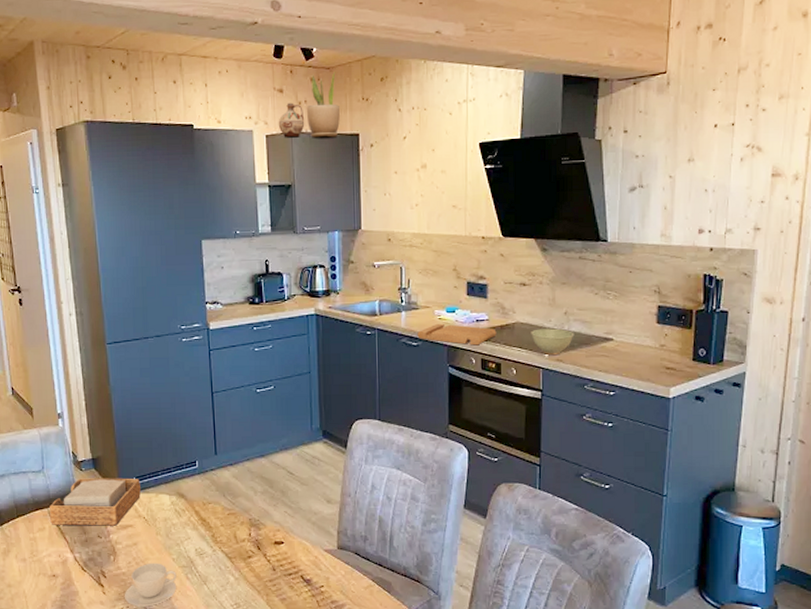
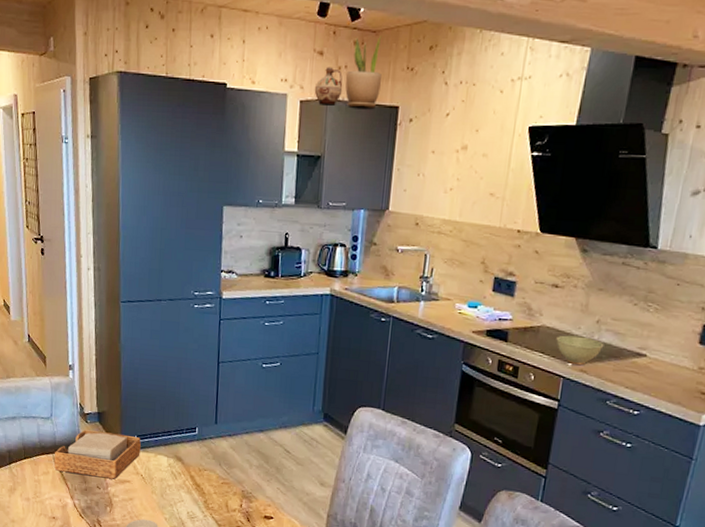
cutting board: present [417,323,497,346] -> none [433,317,519,346]

